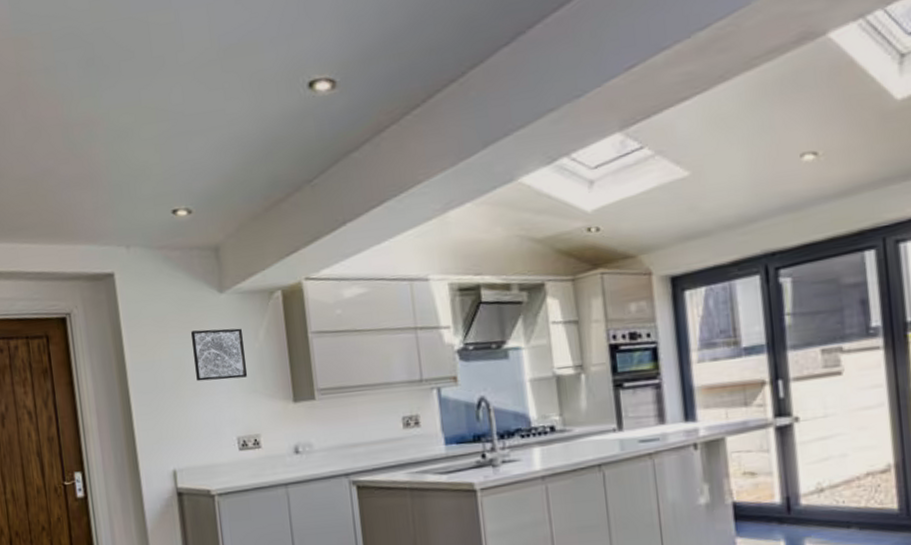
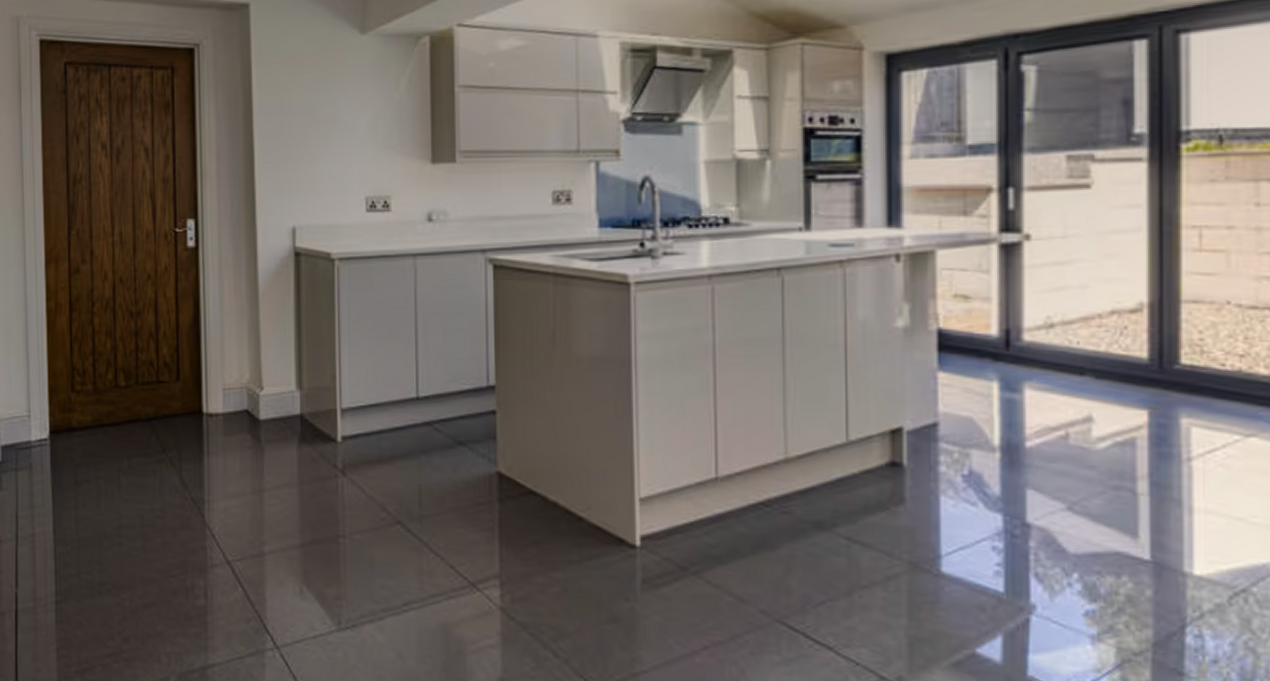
wall art: present [190,328,248,382] -> none [325,73,384,131]

